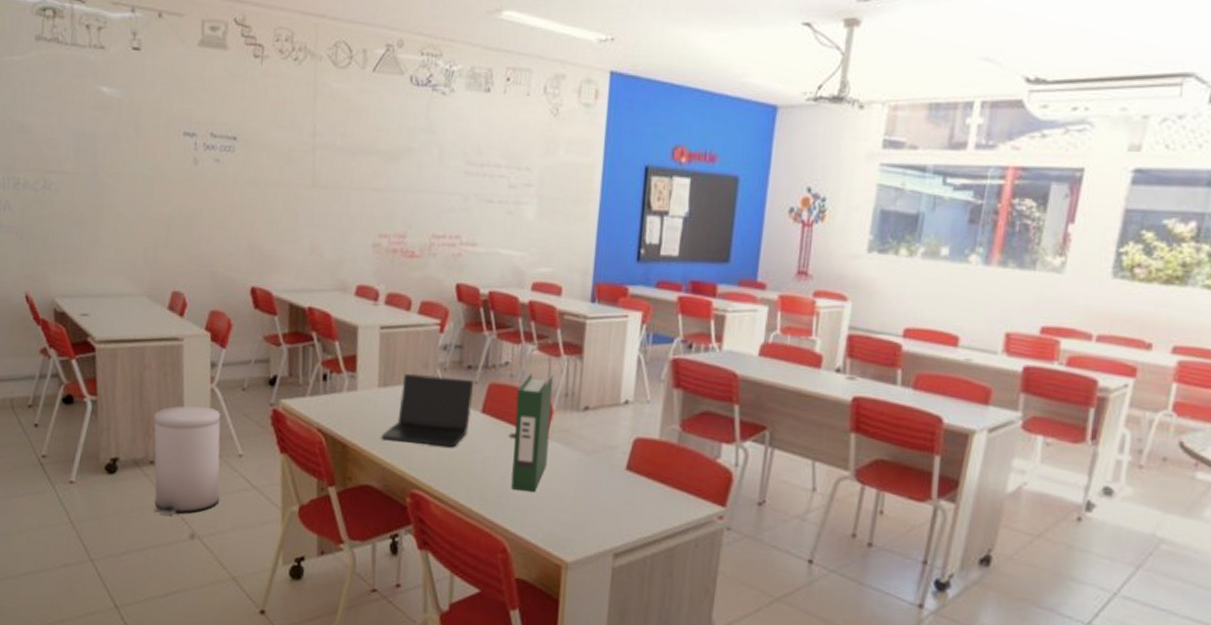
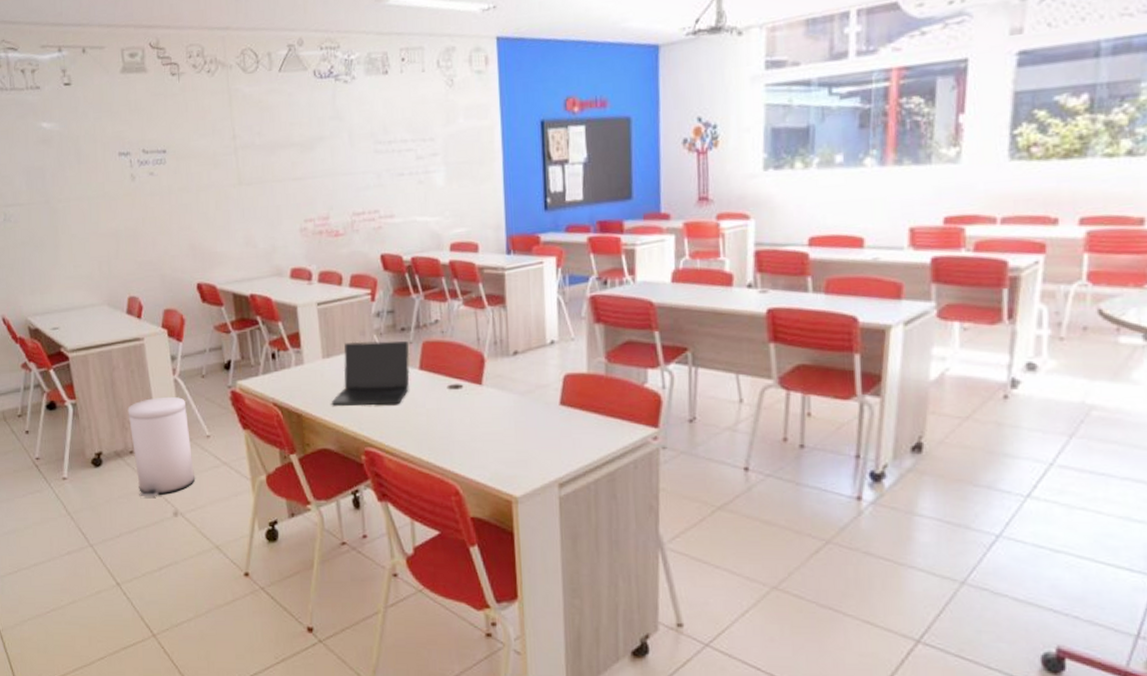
binder: present [511,372,554,492] -> none [450,326,486,436]

